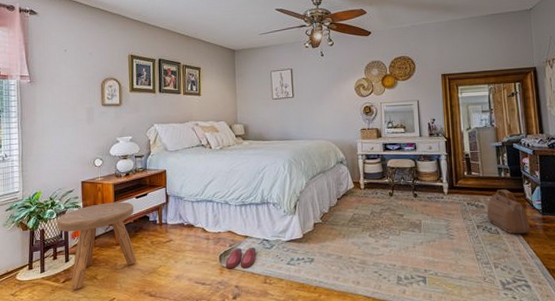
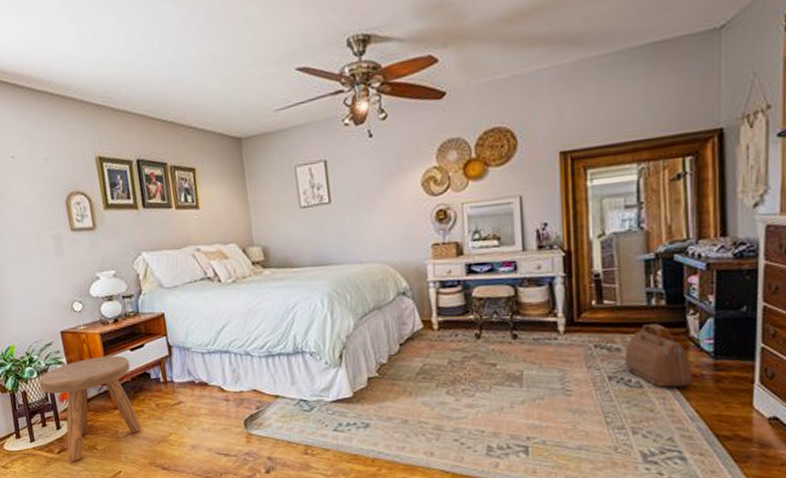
slippers: present [225,247,257,269] -> none [252,409,292,437]

